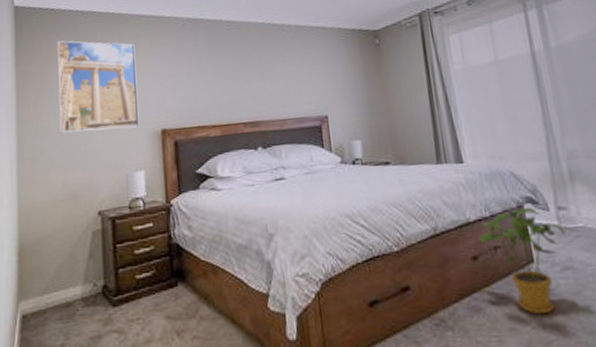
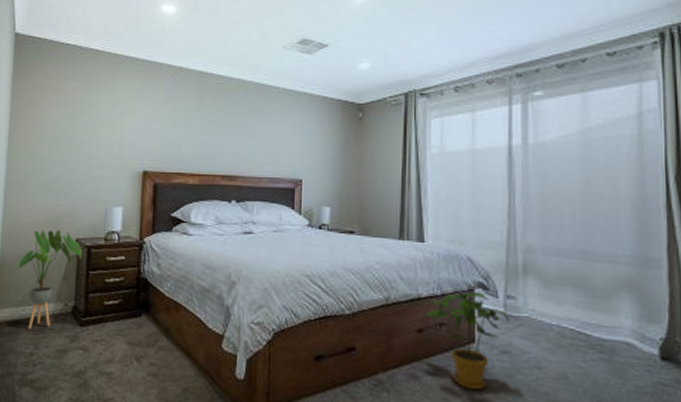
house plant: none [38,205,107,319] -> present [17,229,82,330]
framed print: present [57,40,140,133] -> none [47,73,127,166]

